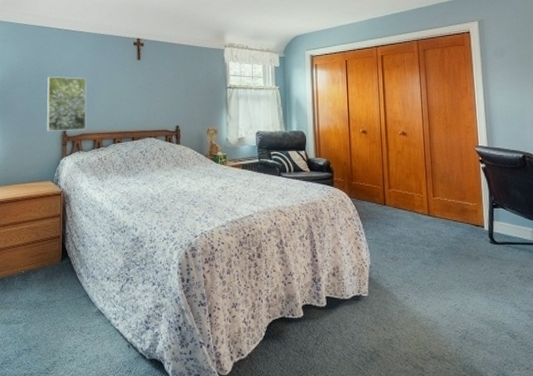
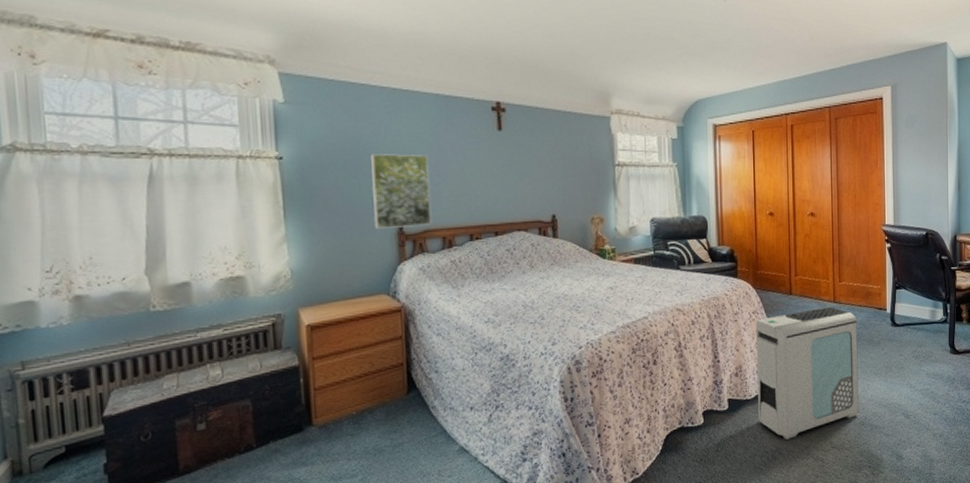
air purifier: none [351,219,459,343] -> present [755,306,859,440]

